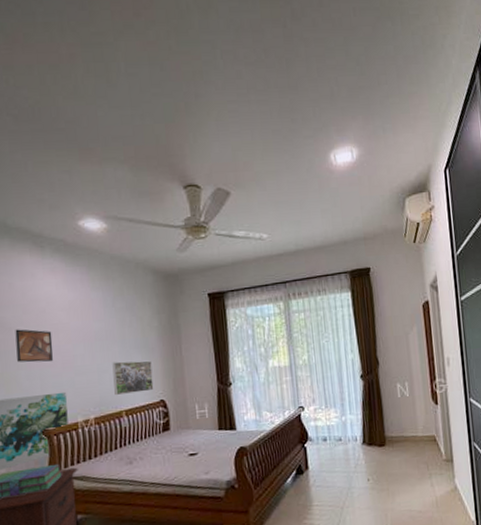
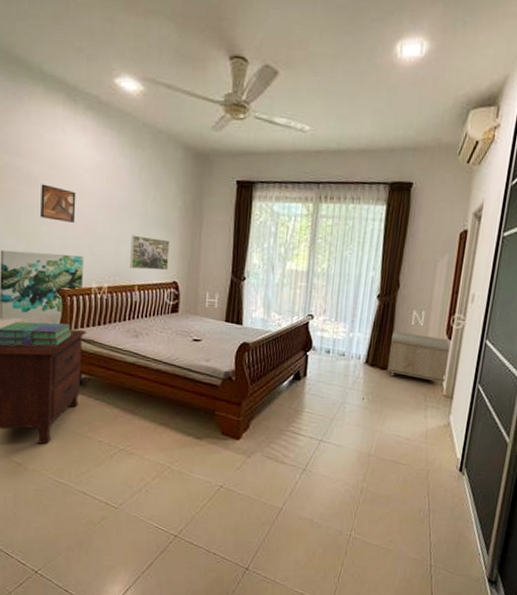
storage bench: none [382,404,442,451] -> present [387,331,451,385]

